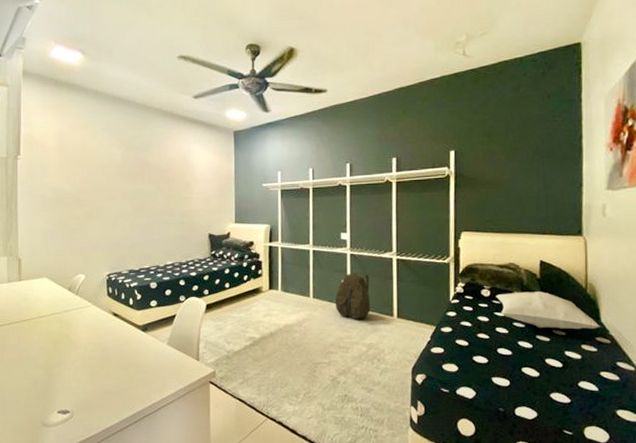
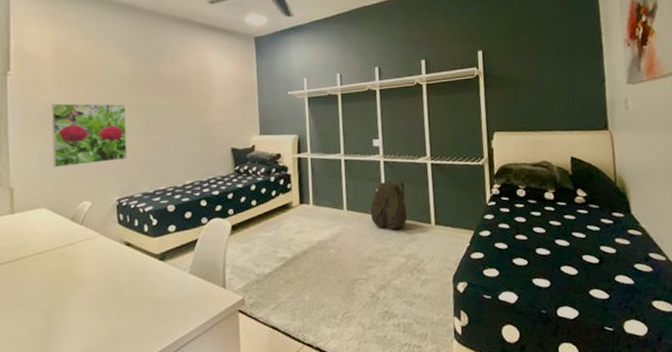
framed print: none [53,186,117,242] -> present [51,103,128,167]
cushion: present [496,291,600,329] -> none [531,188,631,226]

